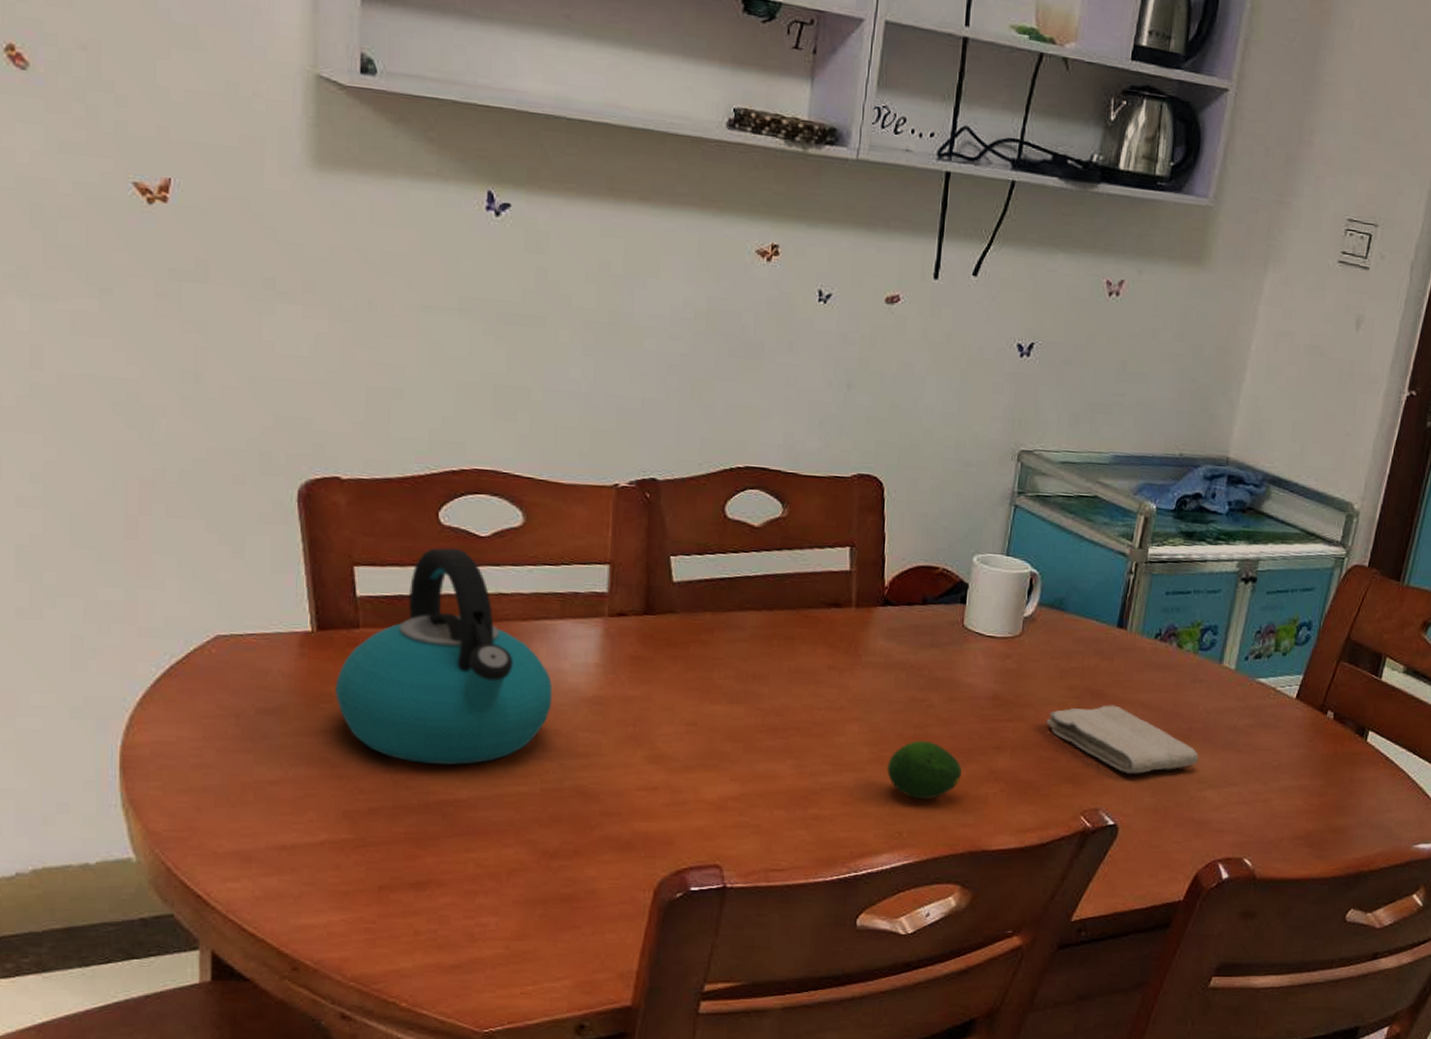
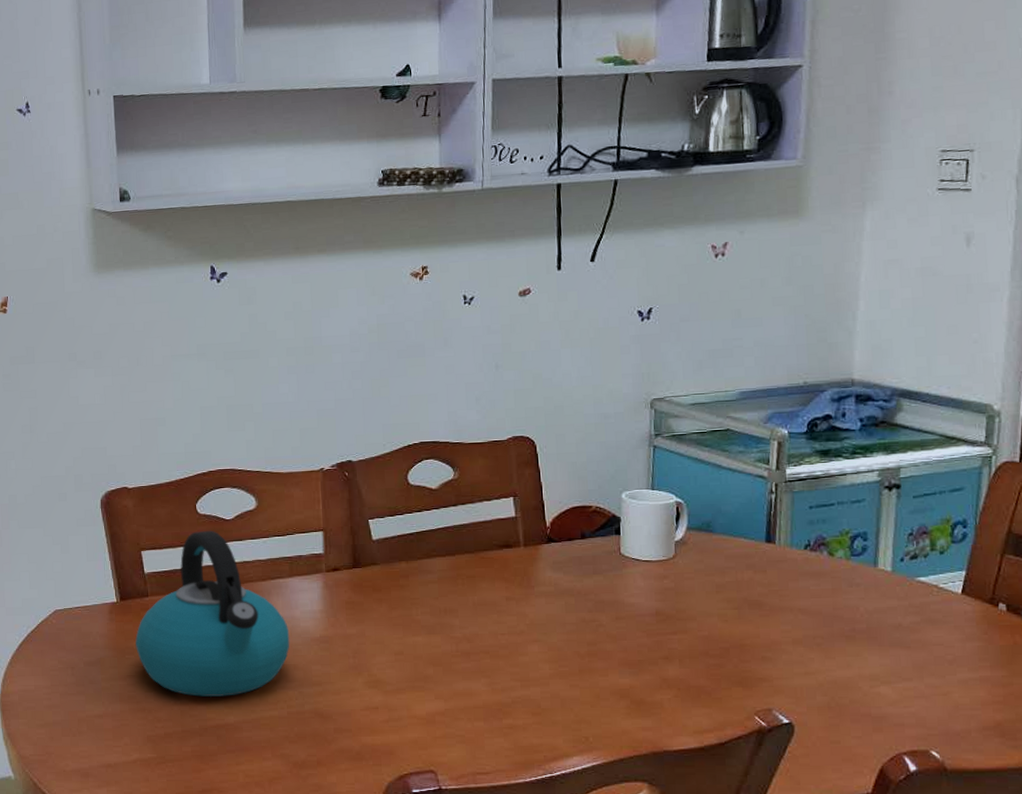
fruit: present [887,740,962,800] -> none [568,655,636,708]
washcloth: present [1046,705,1199,774] -> none [709,613,867,675]

